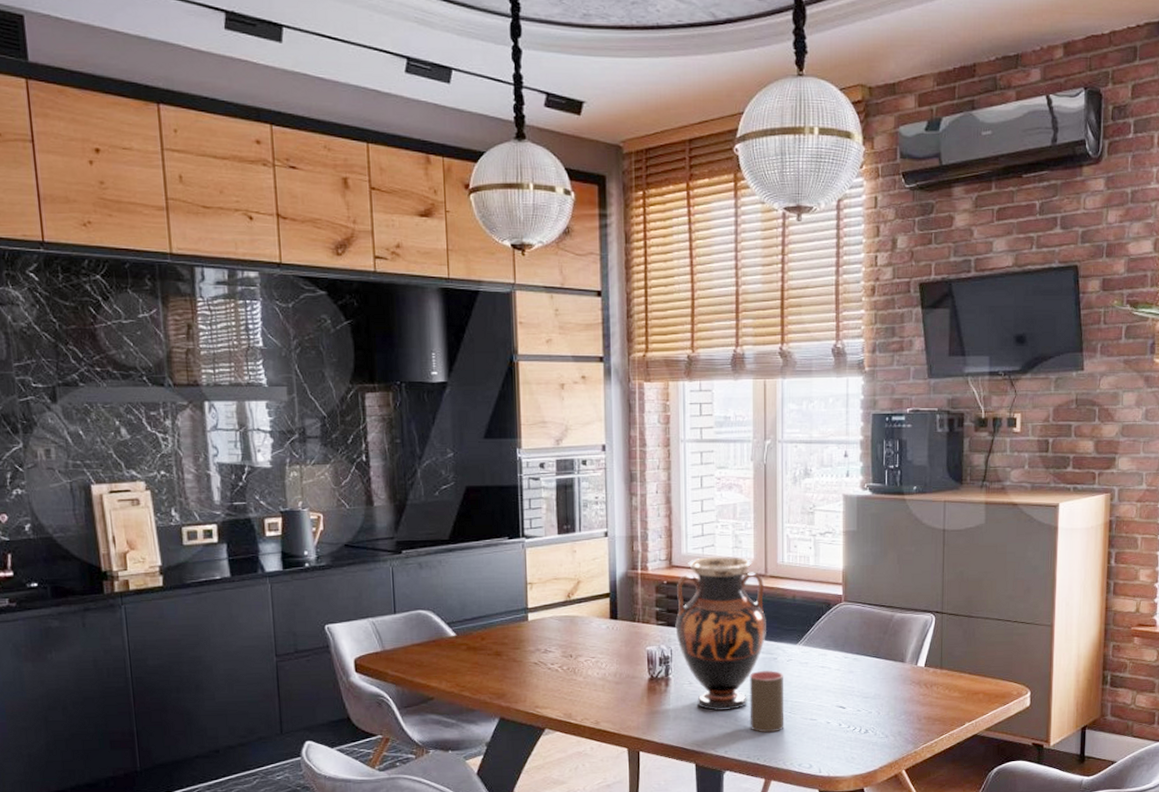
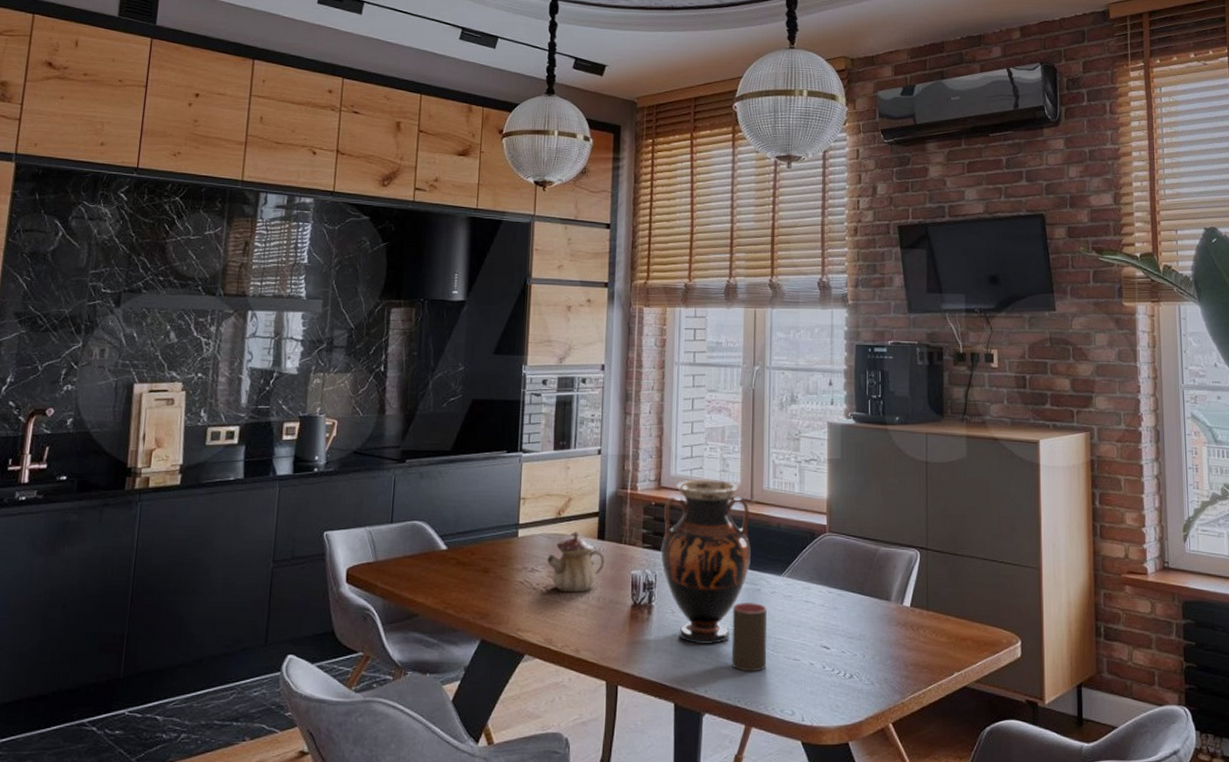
teapot: none [560,612,619,671] -> present [547,531,605,593]

